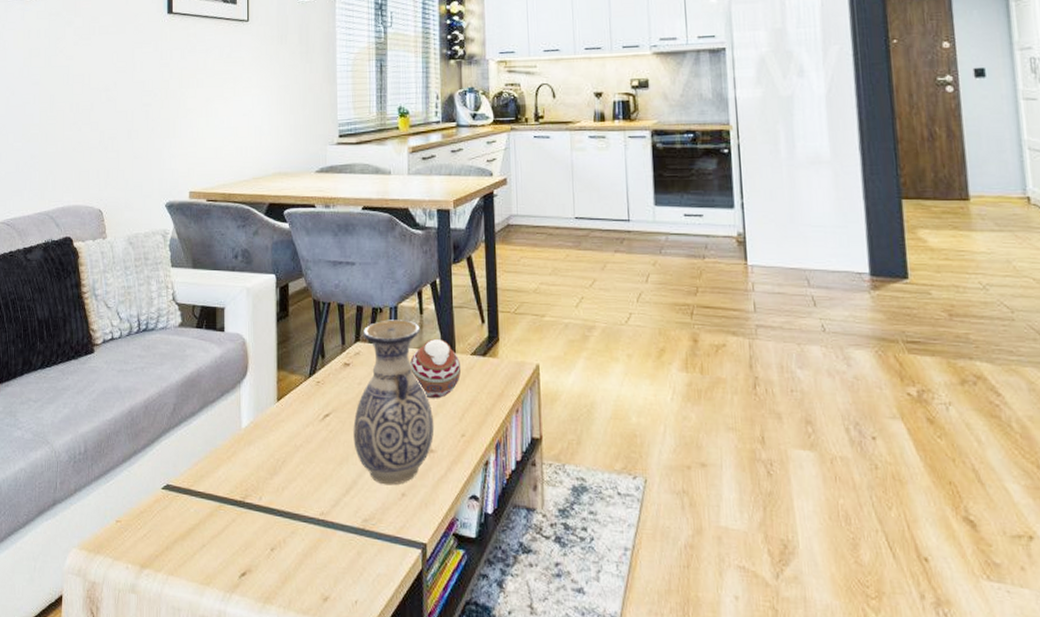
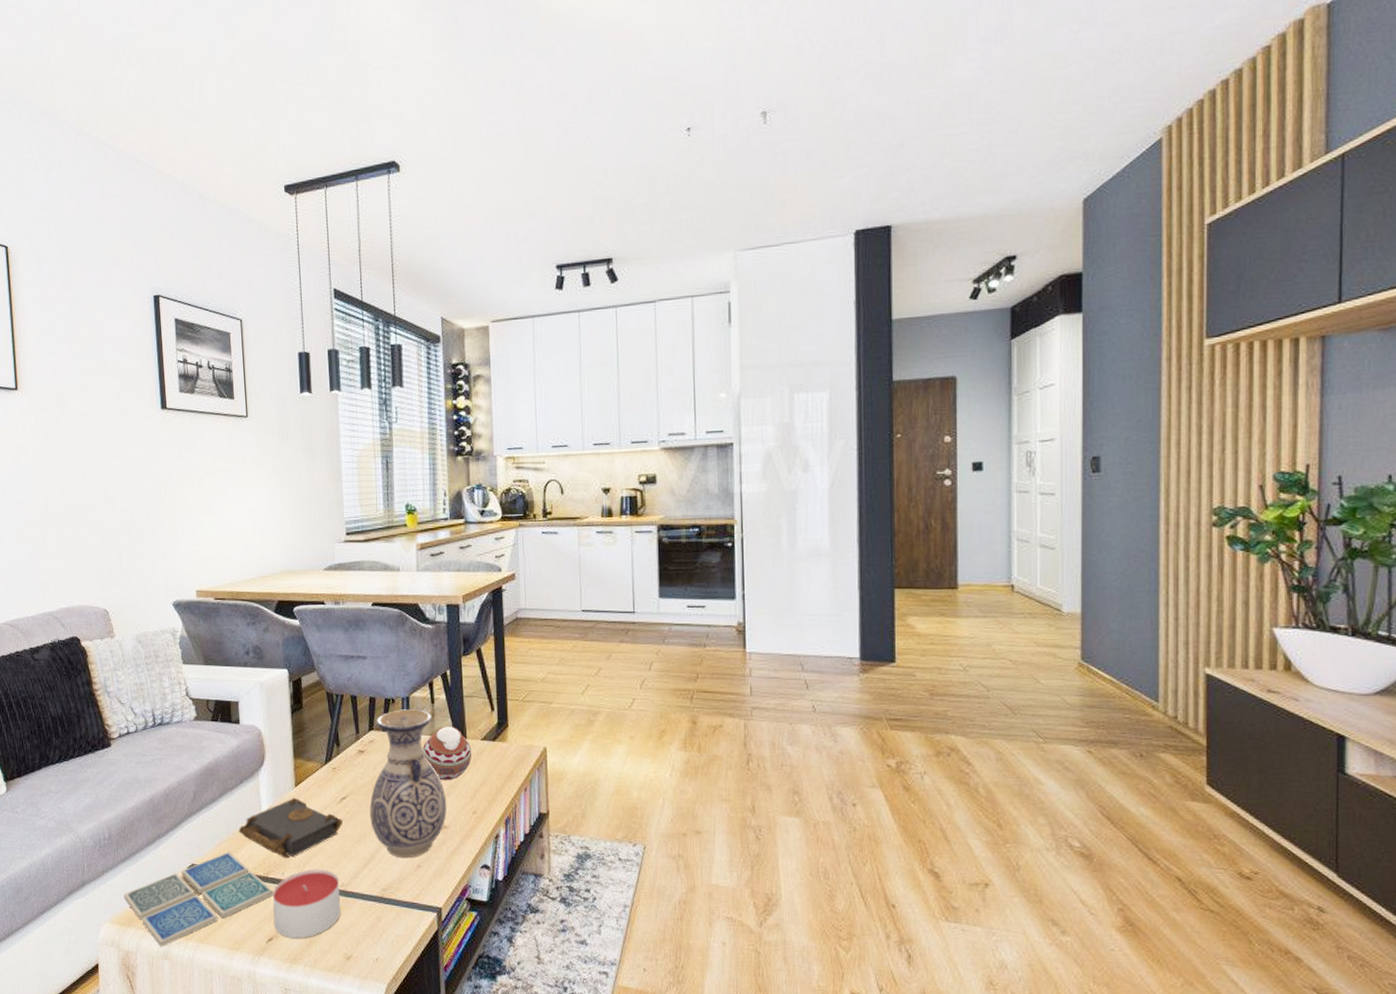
drink coaster: none [95,472,249,579] -> present [124,852,273,947]
book: none [217,413,325,482] -> present [238,797,343,859]
candle: none [248,494,320,575] -> present [272,869,341,939]

